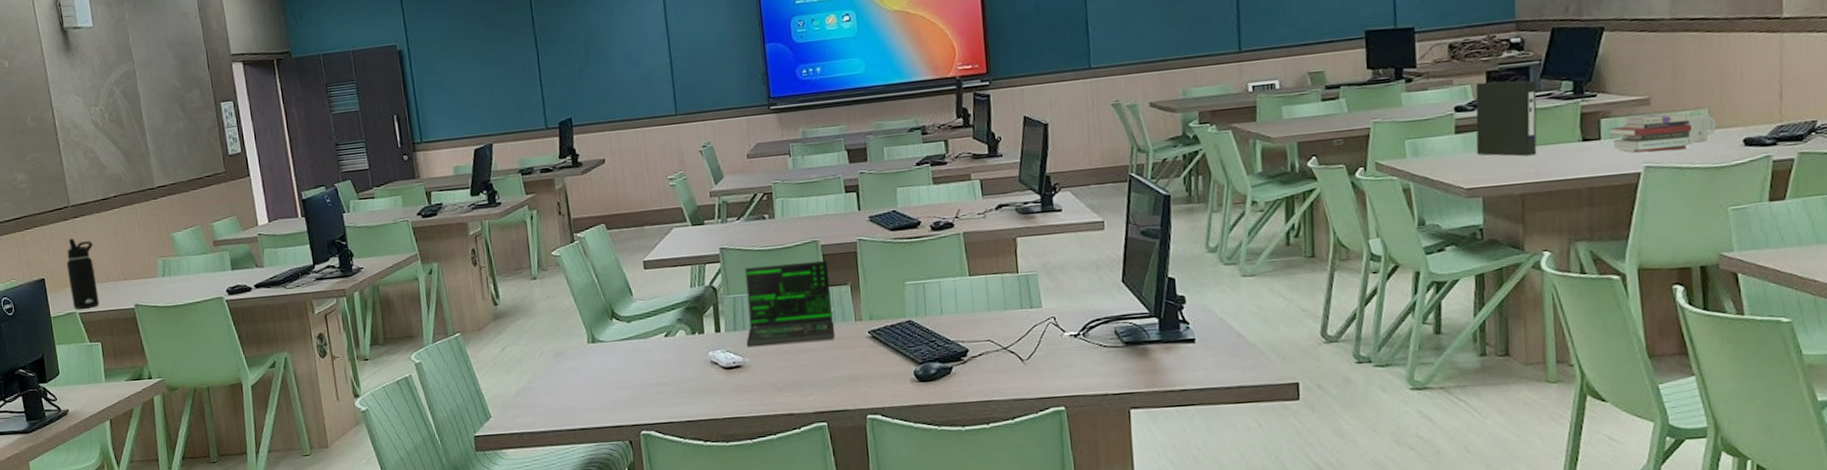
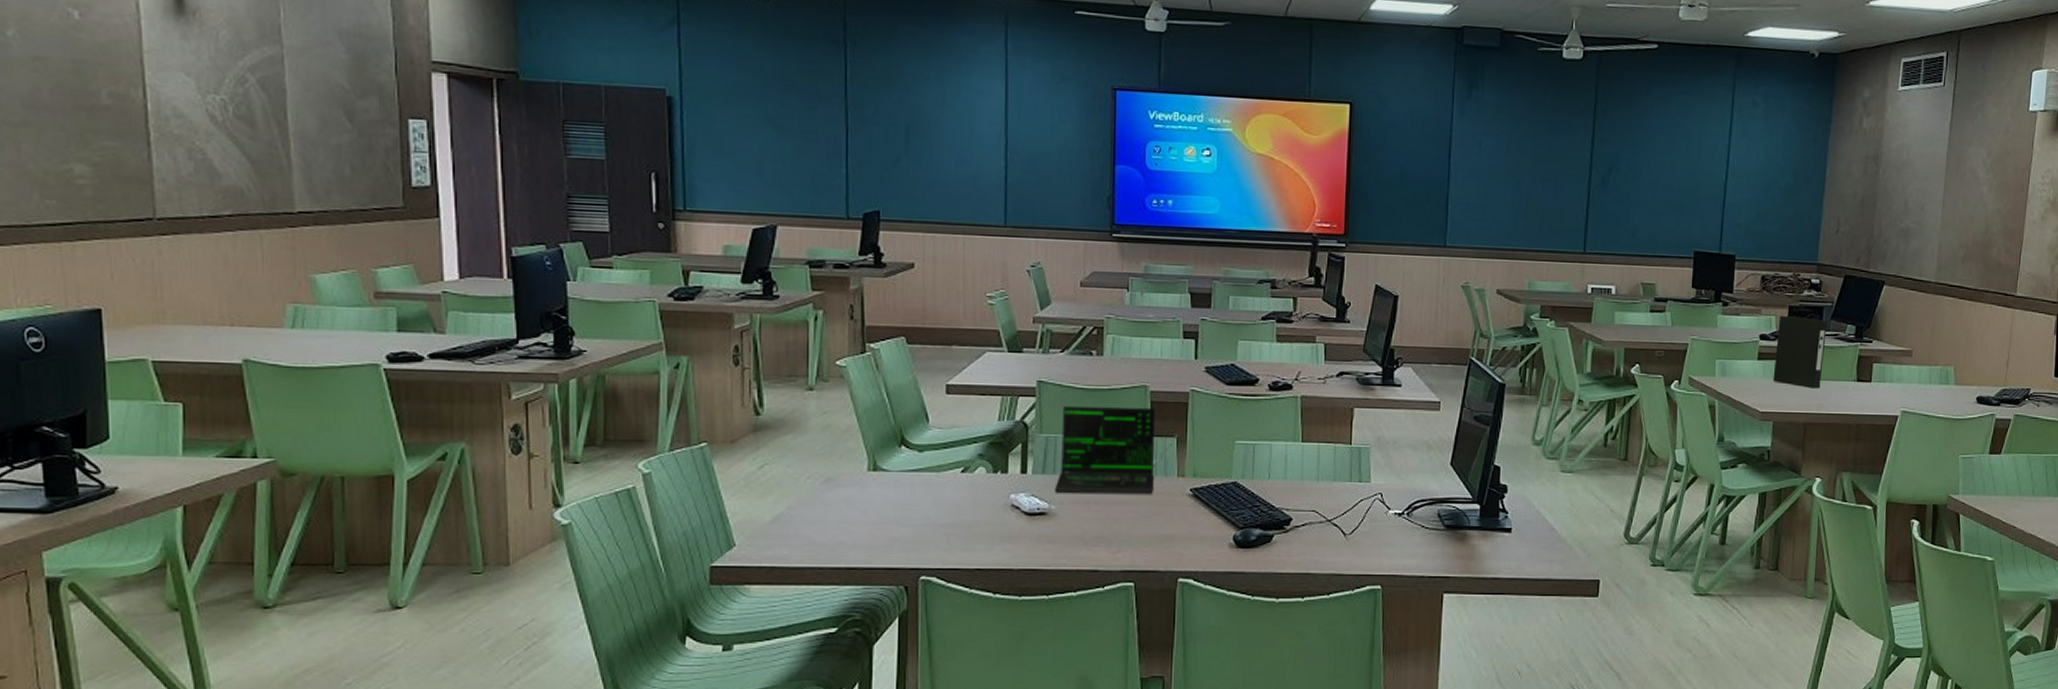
water bottle: present [66,238,100,309] -> none [140,260,187,356]
books: present [1608,112,1693,153] -> none [1878,364,1941,400]
mug: present [1685,114,1717,143] -> none [1936,371,1959,395]

